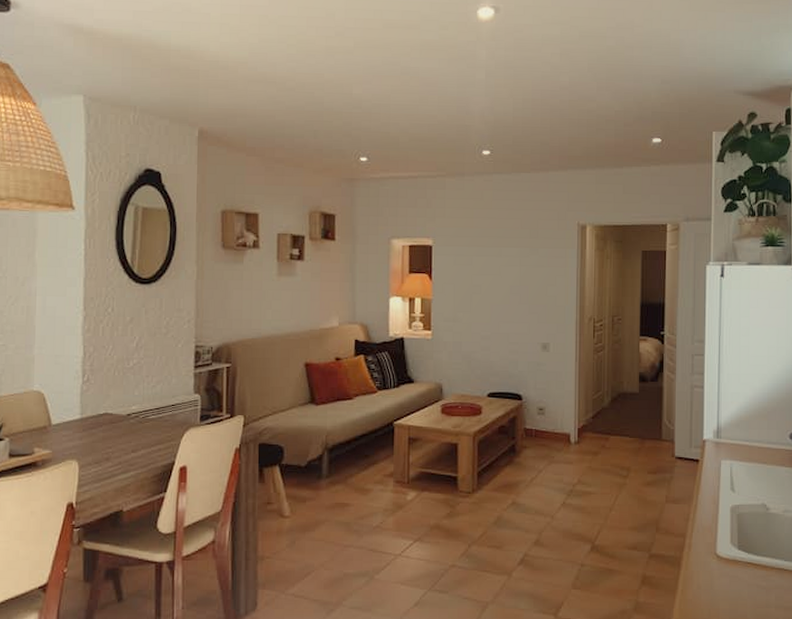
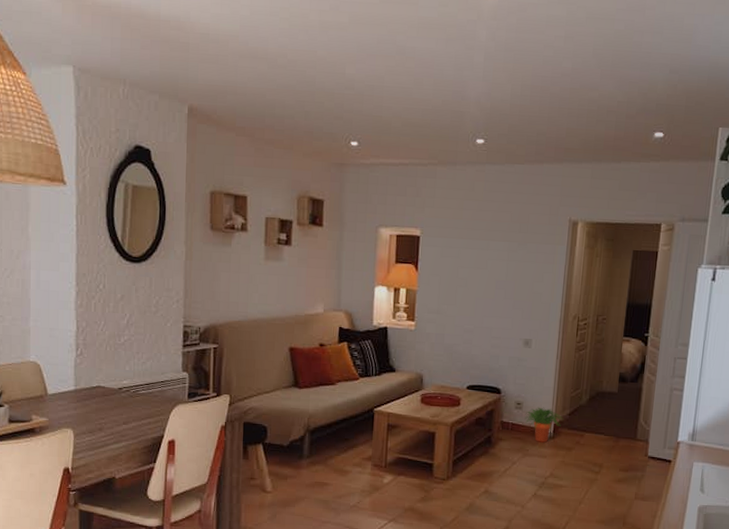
potted plant: none [548,411,587,448] -> present [524,407,564,443]

